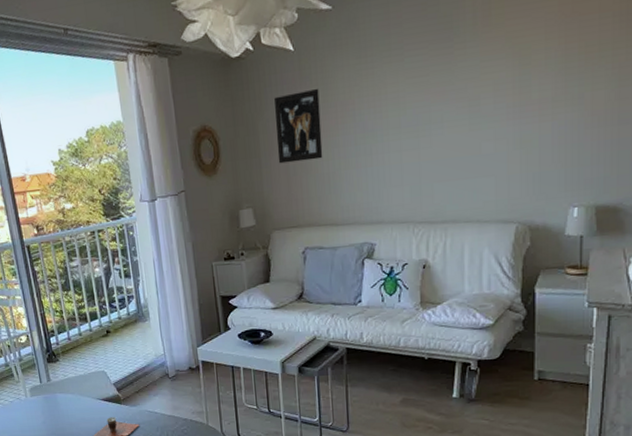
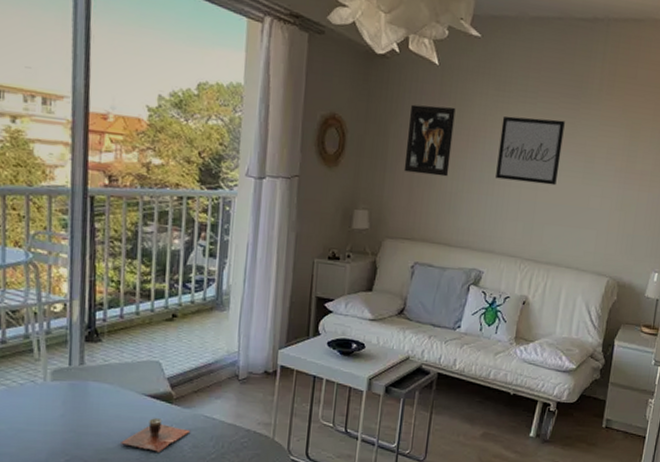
wall art: none [369,69,441,148] -> present [496,116,565,186]

